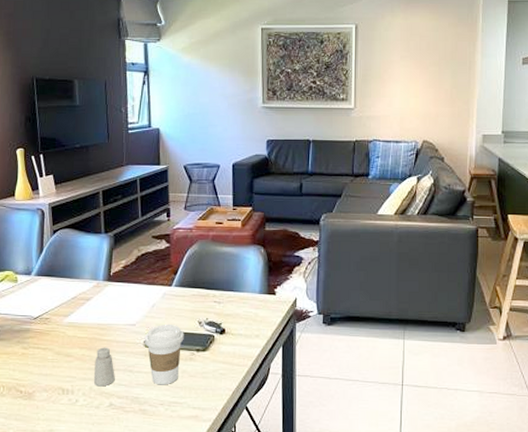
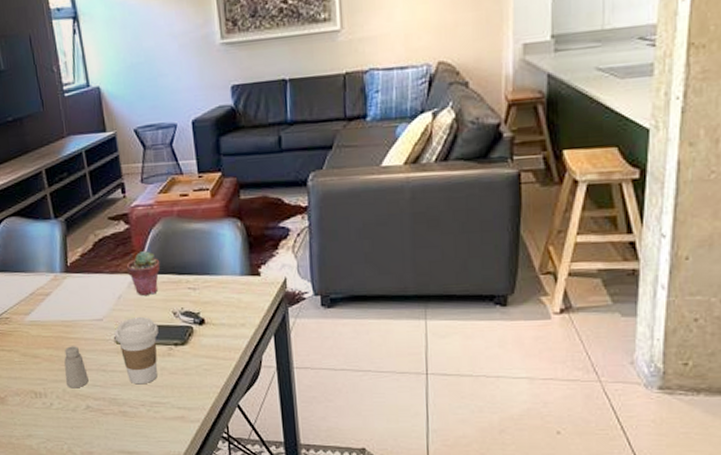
potted succulent: none [162,266,193,307] -> present [126,250,161,296]

